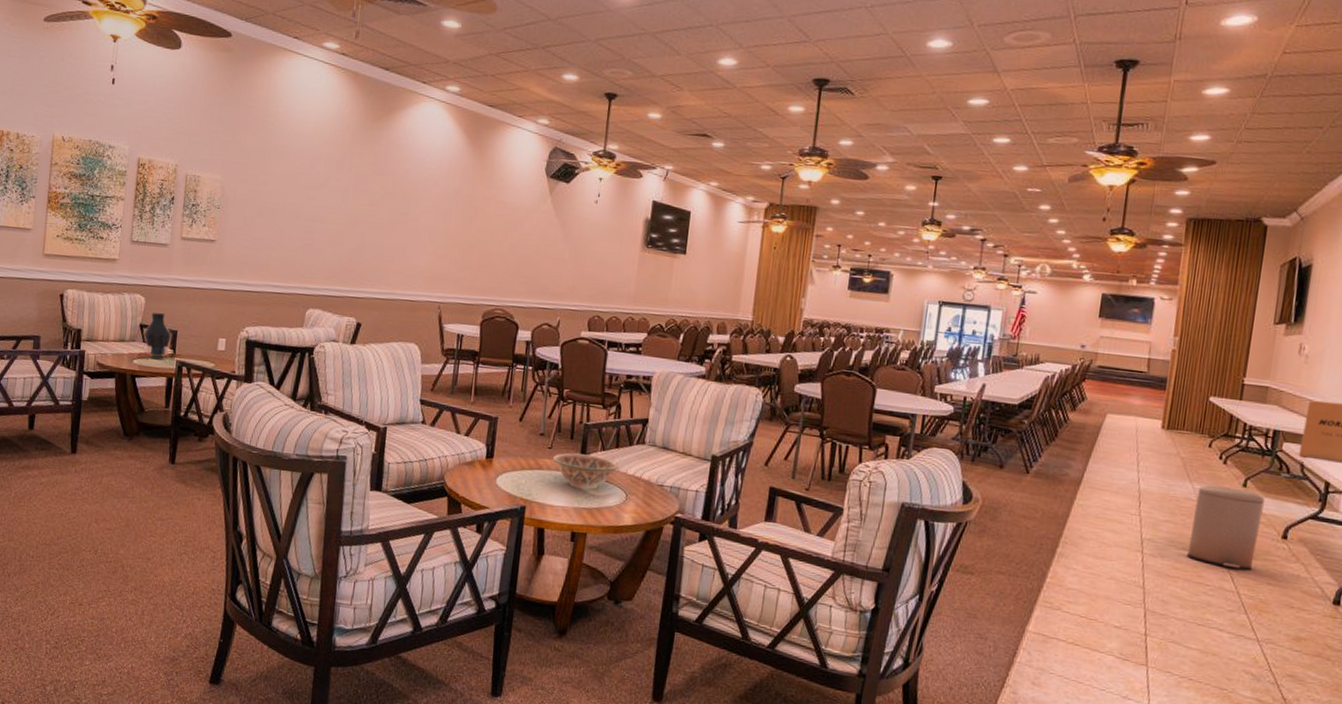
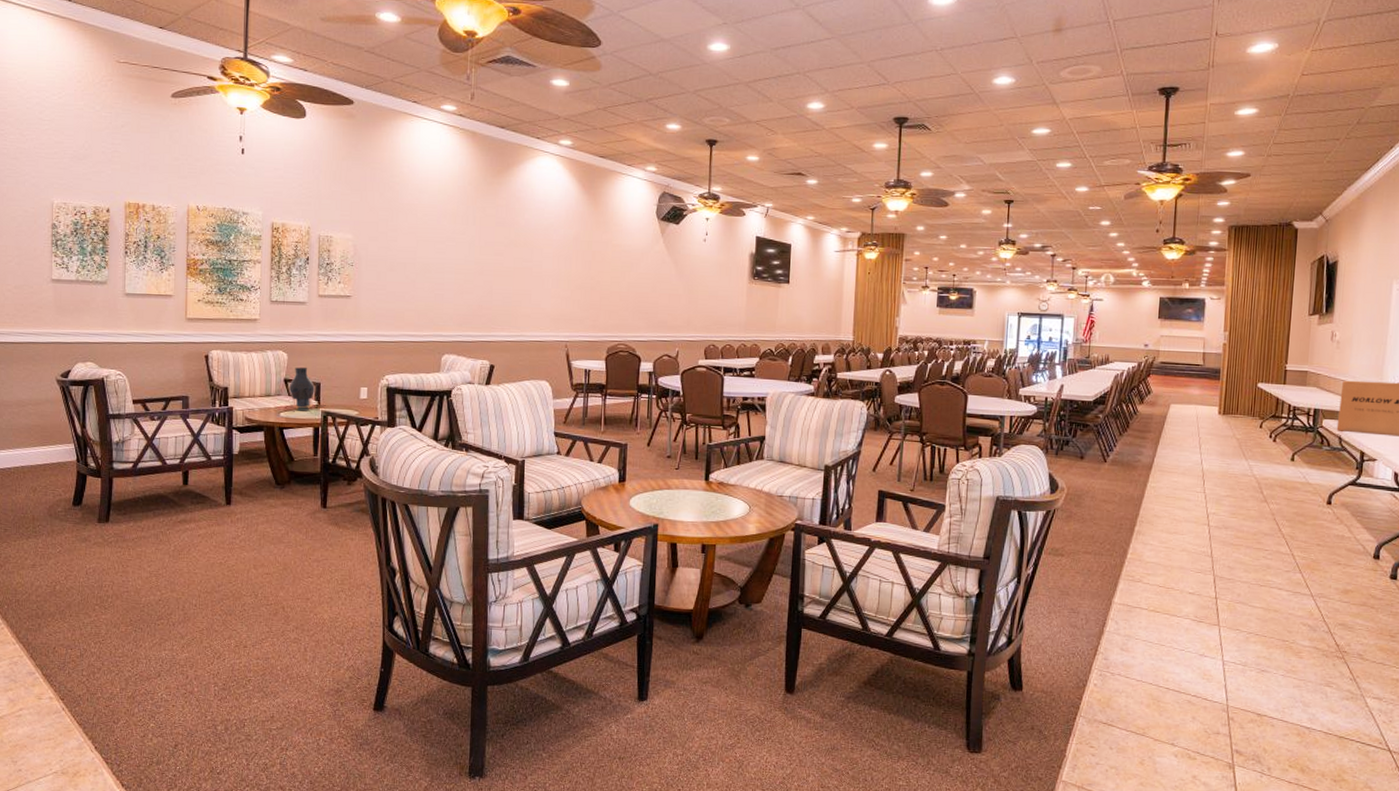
decorative bowl: present [552,453,620,490] -> none [680,472,742,505]
pedal bin: present [1187,485,1265,571] -> none [1247,461,1310,535]

